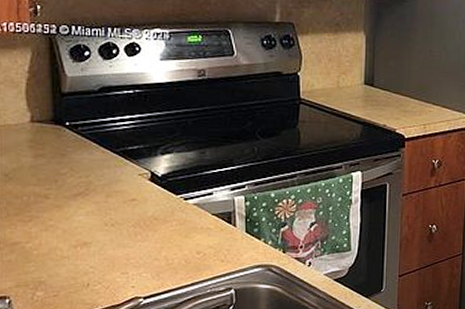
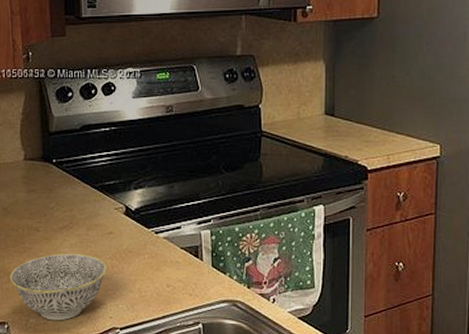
bowl: none [12,222,129,293] -> present [10,253,107,321]

